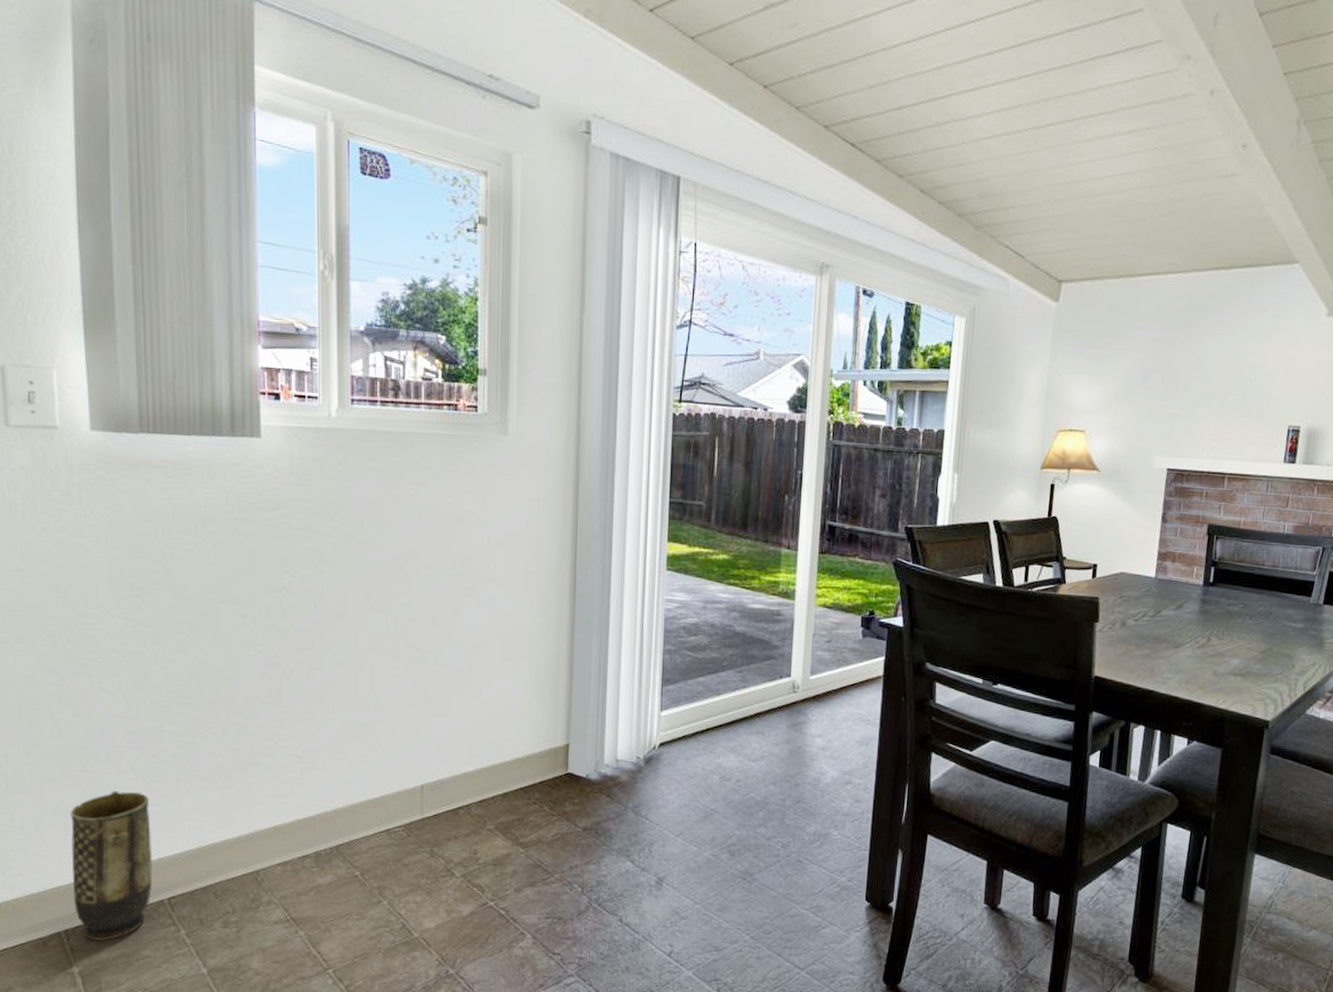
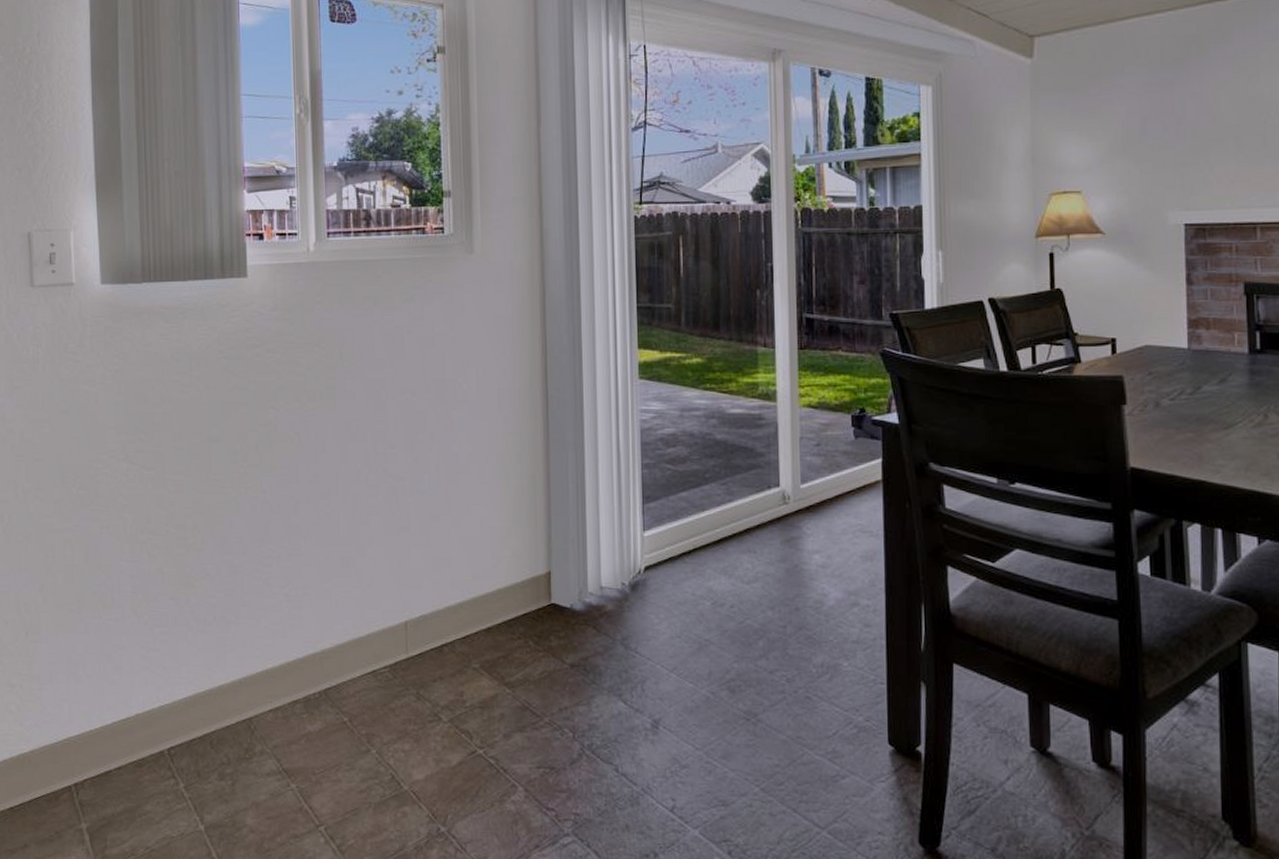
vase: present [70,790,153,941] -> none [81,636,154,795]

